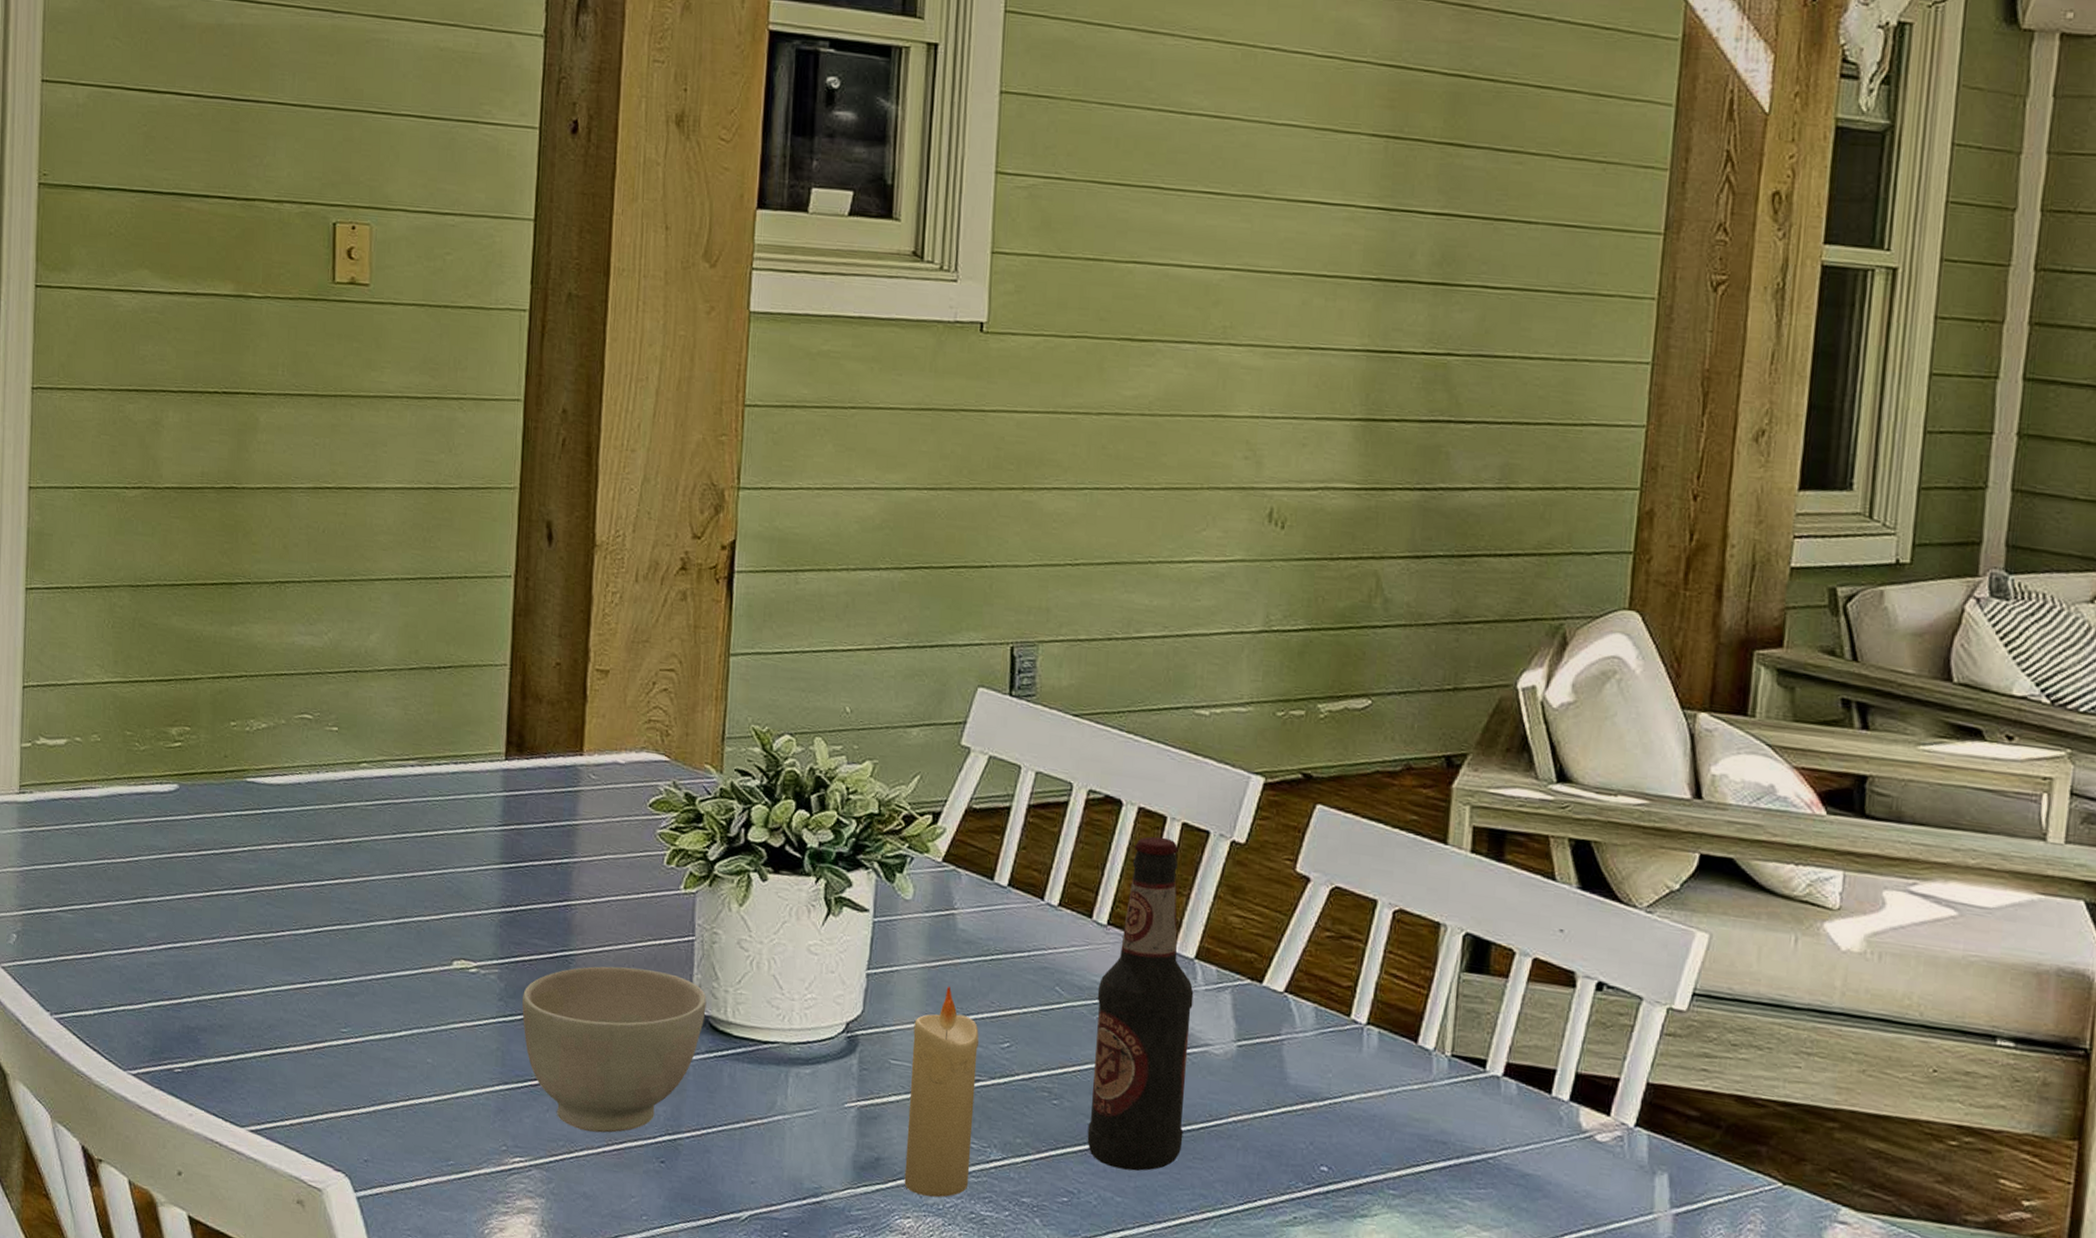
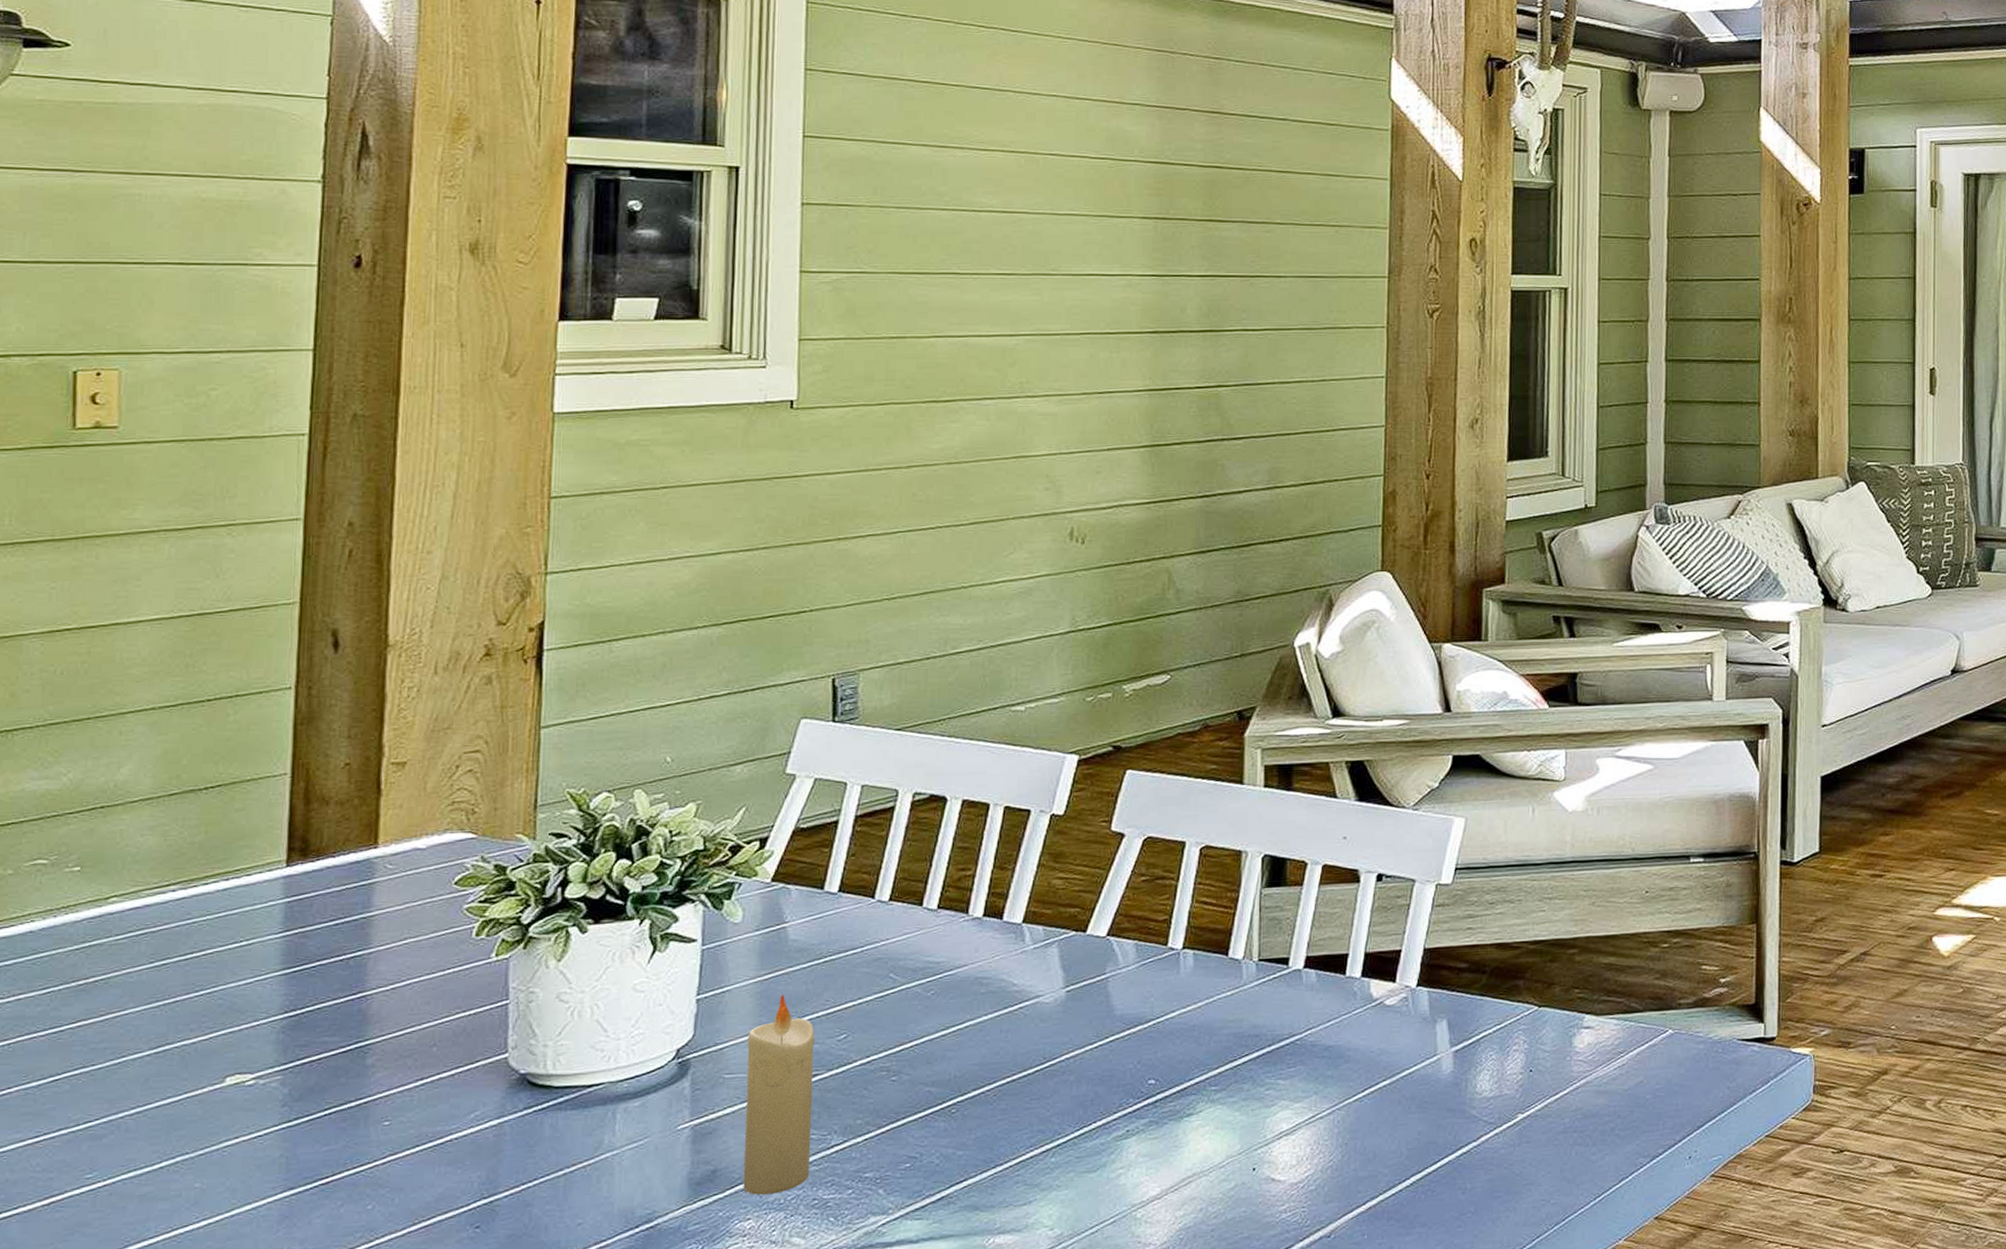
bowl: present [522,966,707,1133] -> none [310,1041,524,1216]
bottle: present [1087,836,1194,1171] -> none [927,822,1023,1126]

